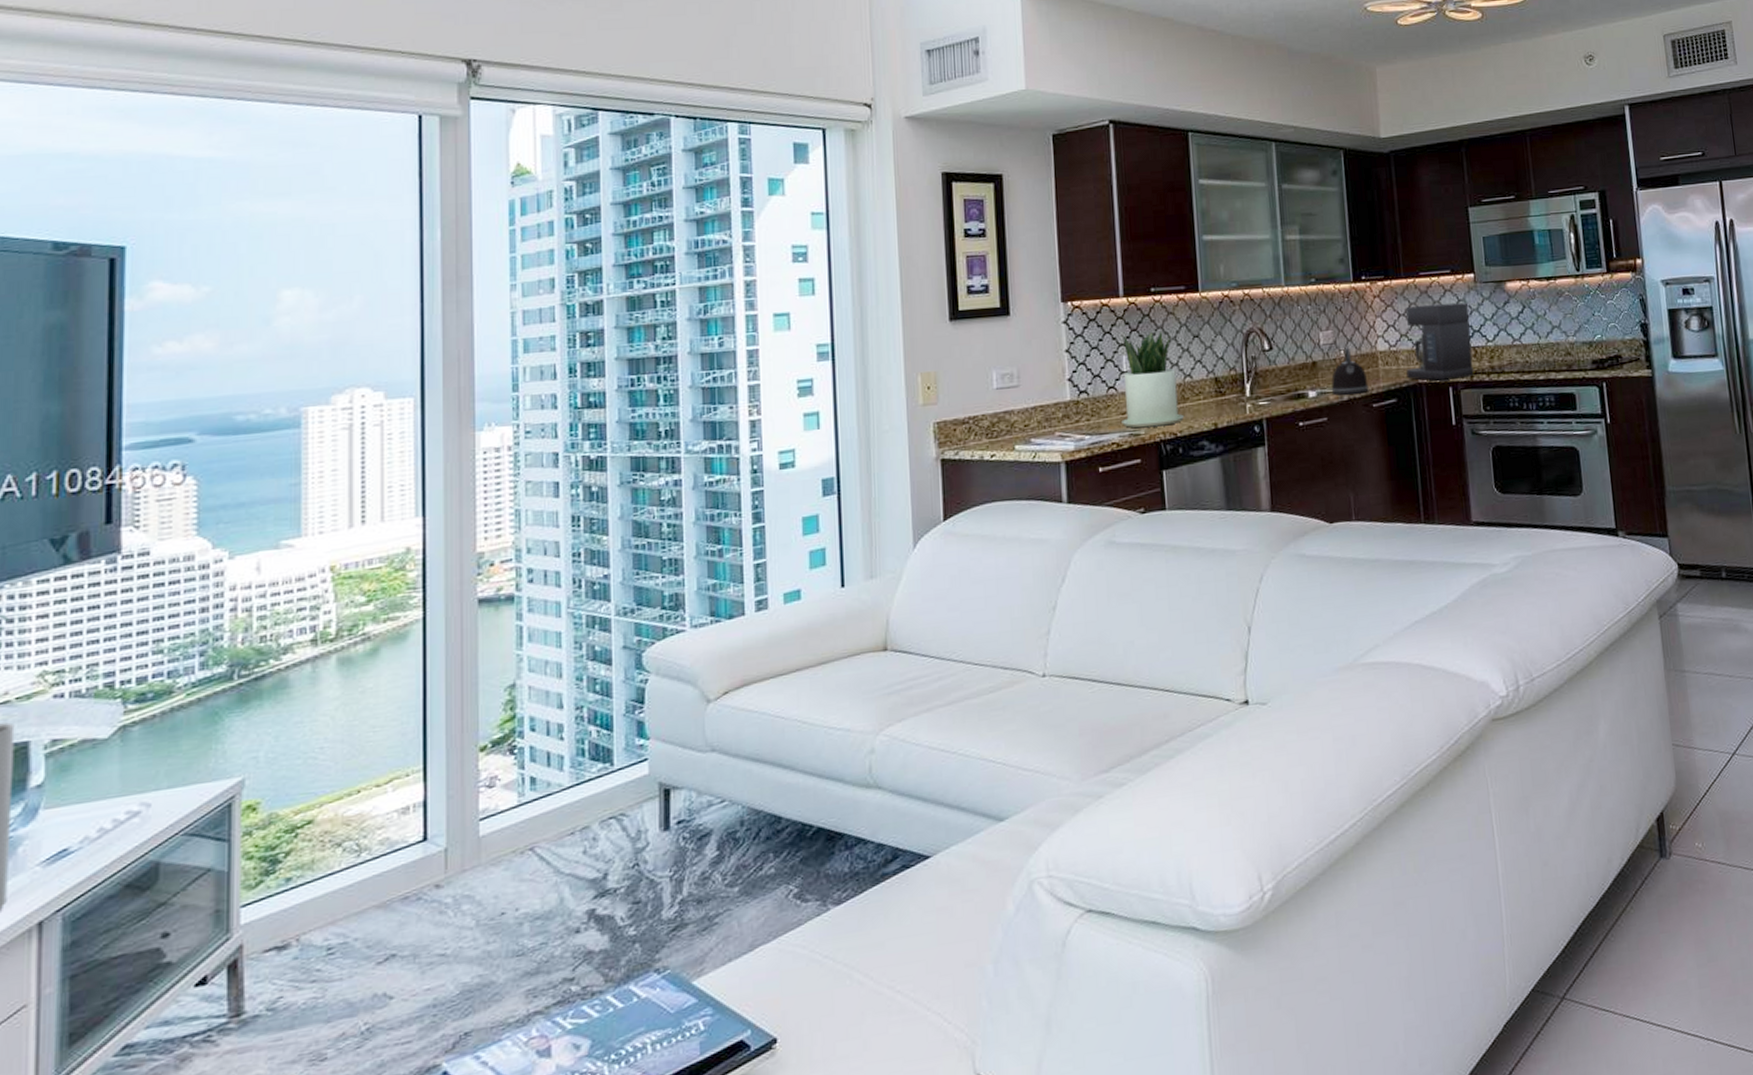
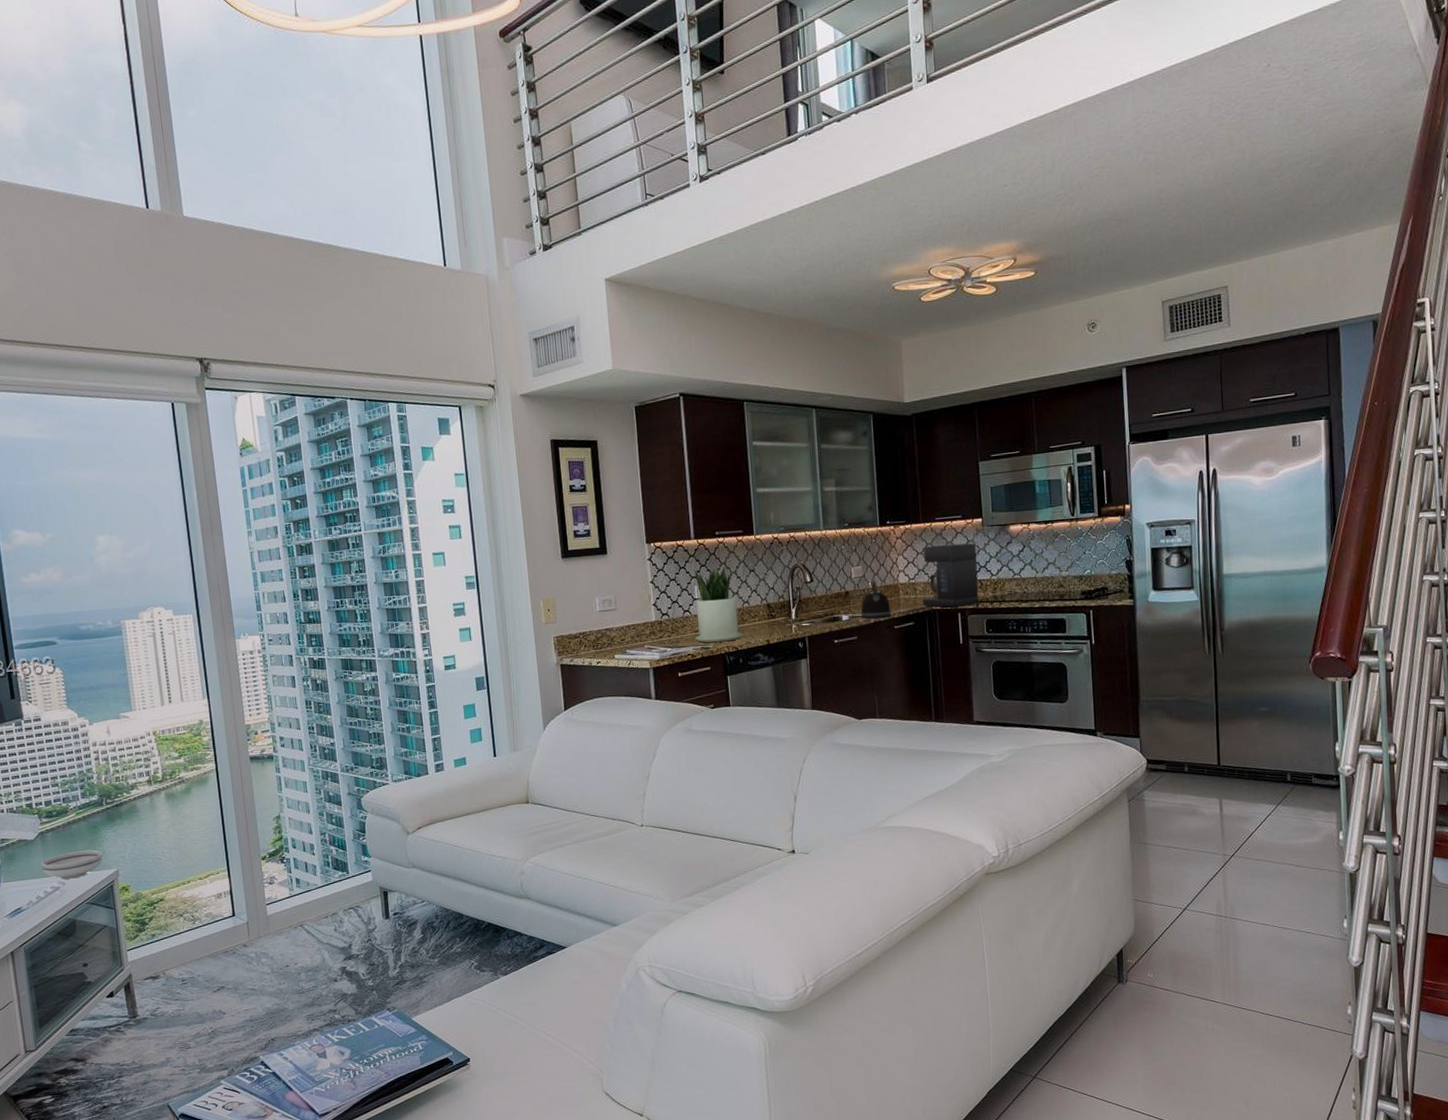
bowl: none [114,748,222,799] -> present [41,849,103,879]

